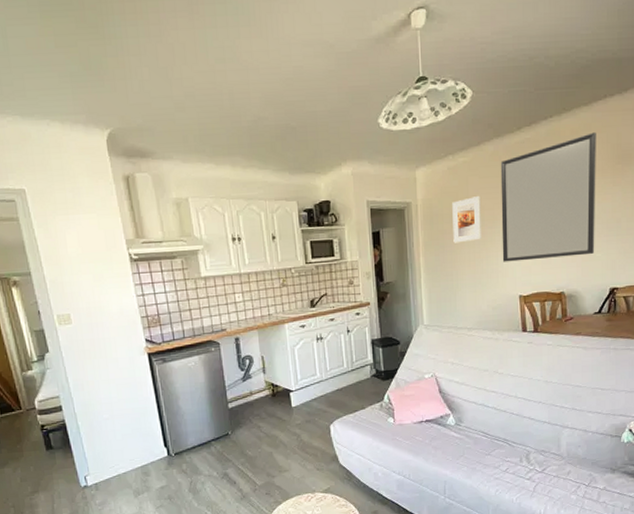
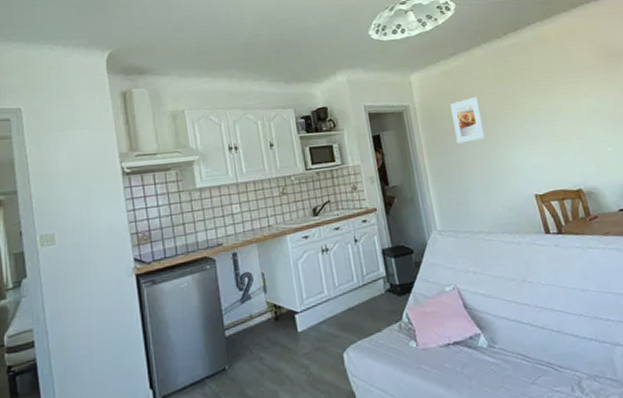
home mirror: present [500,132,596,262] -> none [492,34,605,161]

